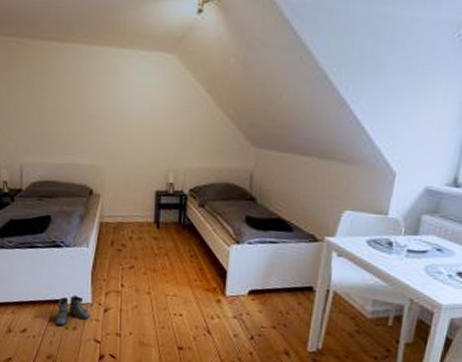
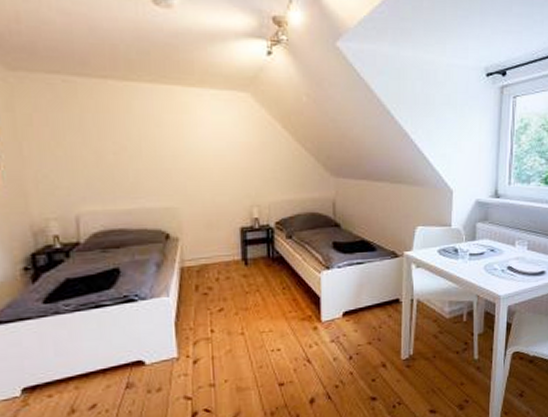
boots: present [54,295,91,327] -> none [131,351,178,392]

